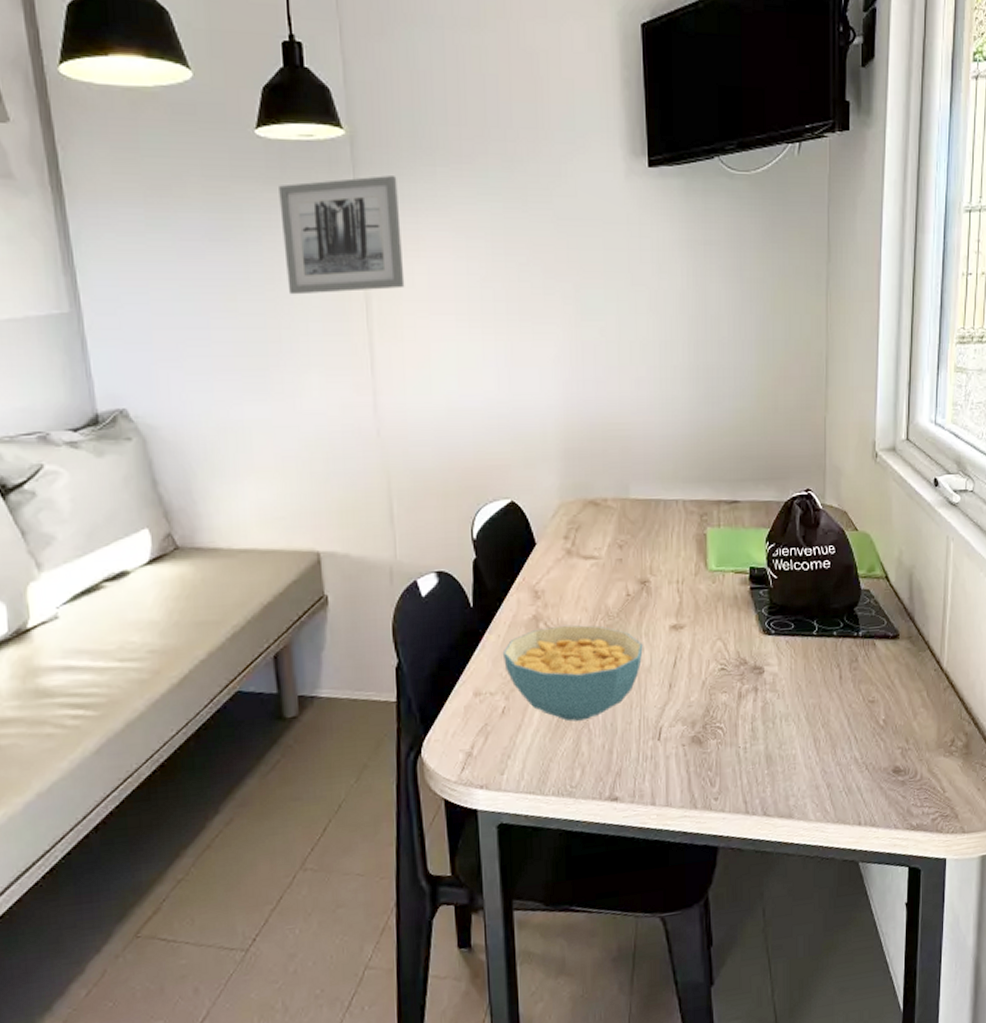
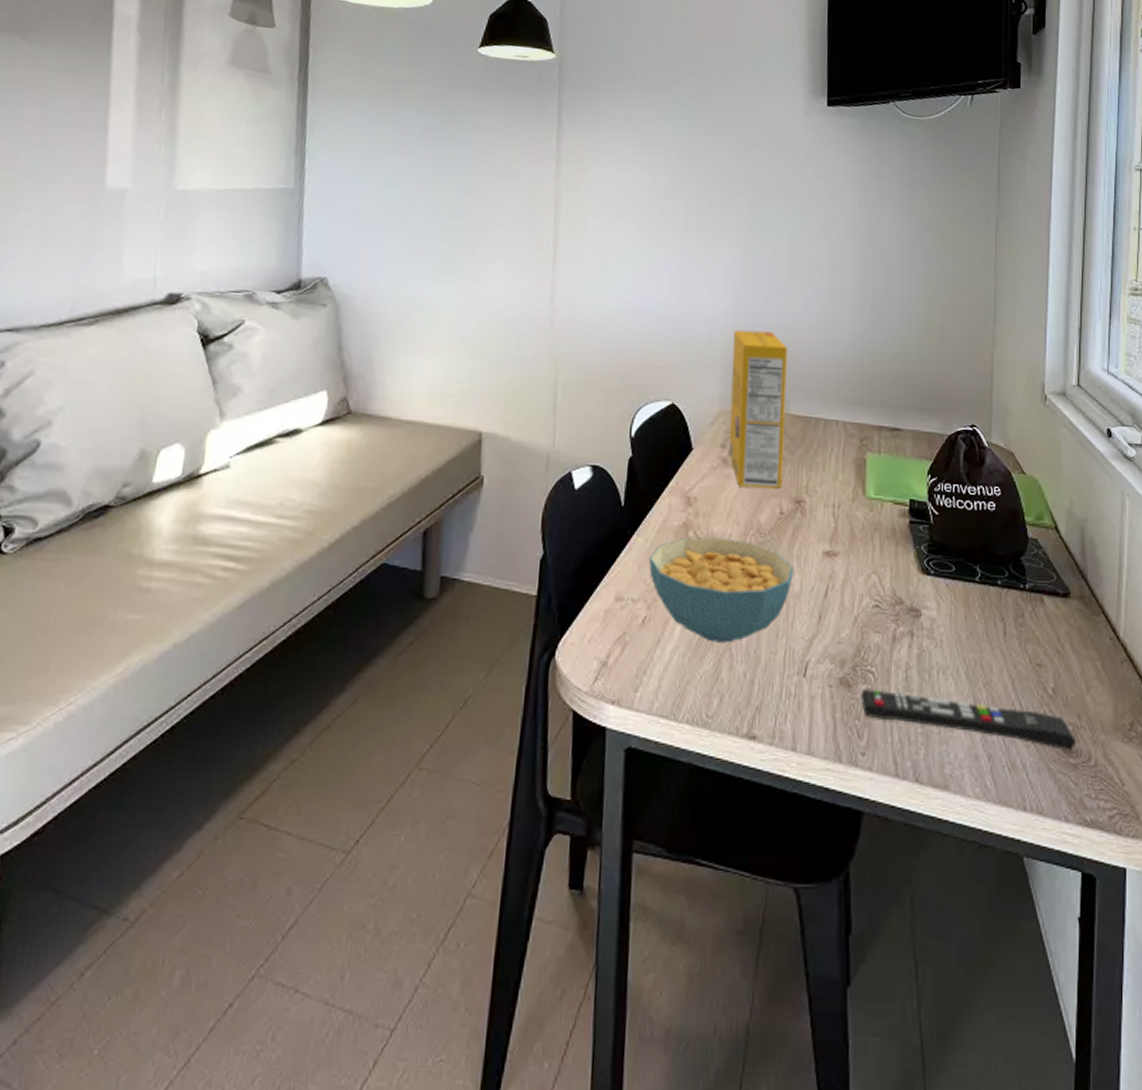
wall art: present [279,176,405,295] -> none [487,95,597,194]
cereal box: none [568,418,627,575] -> present [728,329,788,489]
remote control: none [711,741,905,771] -> present [860,689,1077,752]

